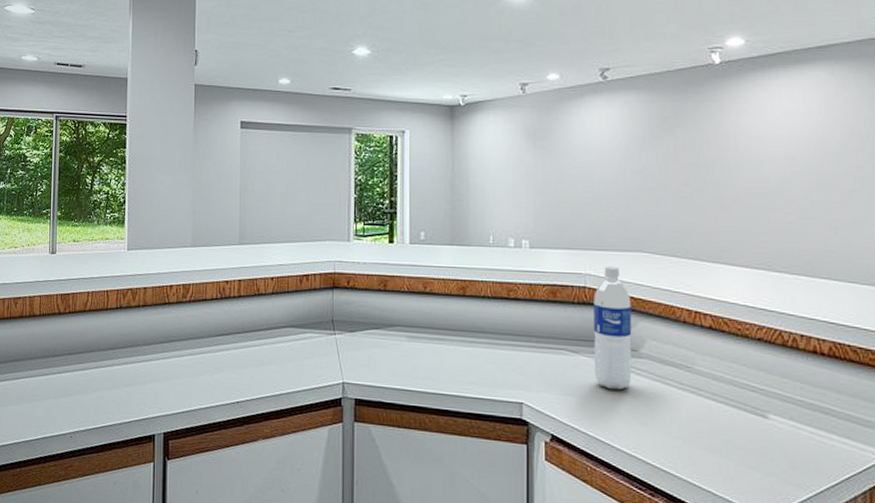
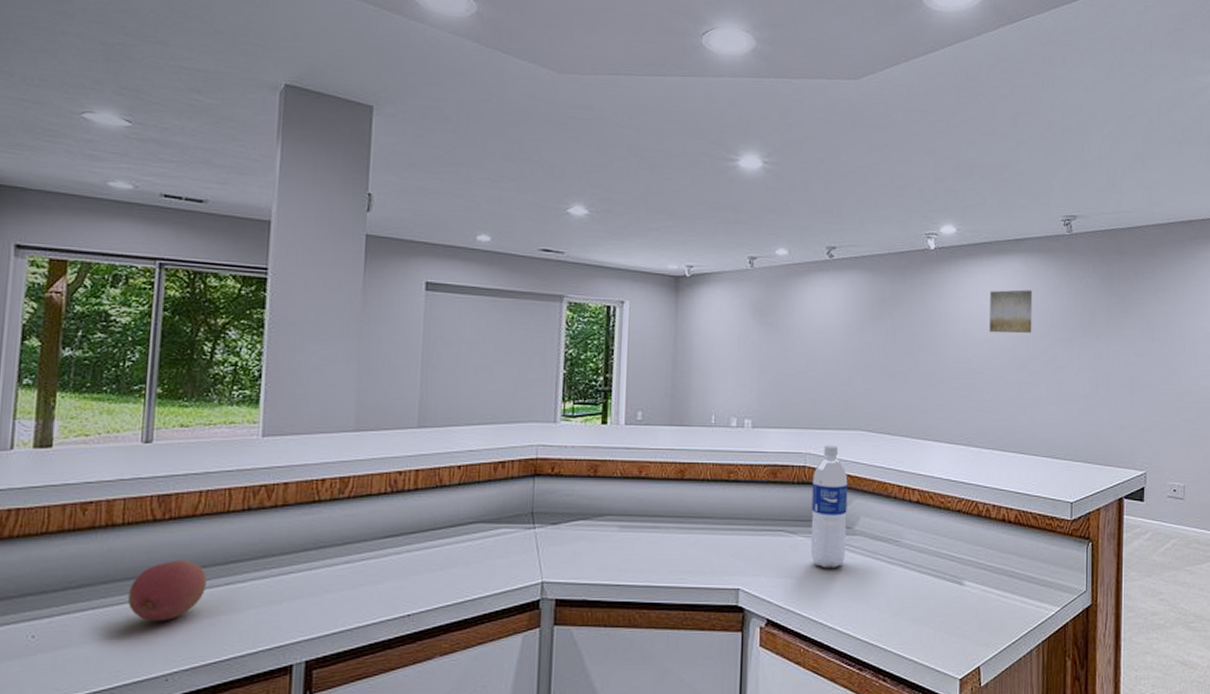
fruit: none [44,344,94,392] -> present [127,559,207,622]
wall art: none [788,101,843,149] -> present [989,289,1033,334]

